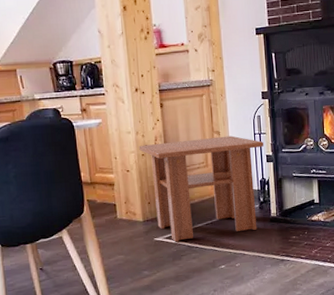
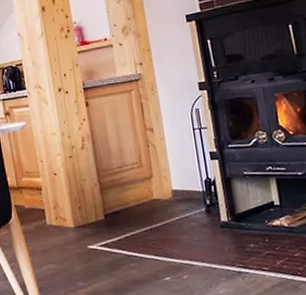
coffee table: present [139,135,264,242] -> none [65,132,207,250]

